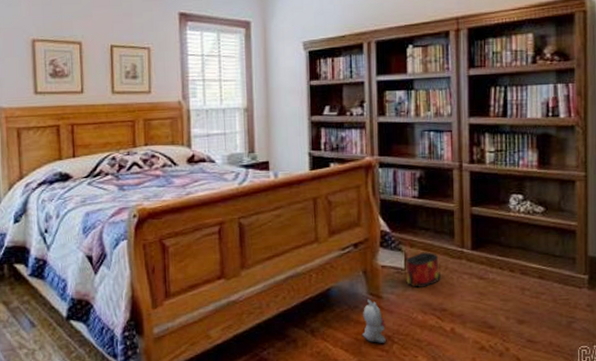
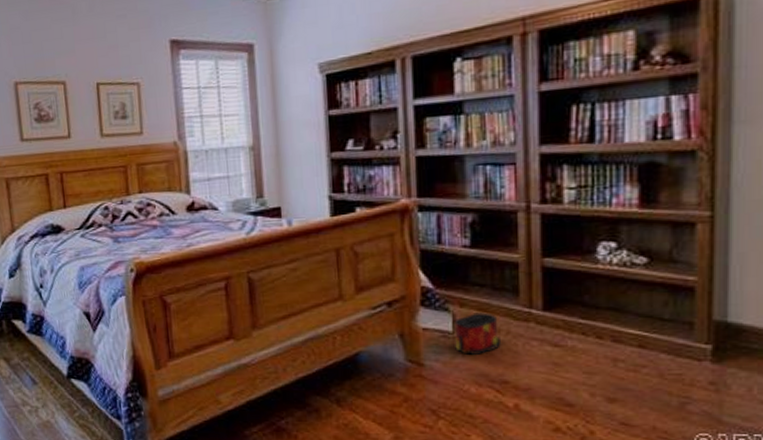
plush toy: present [362,299,386,344] -> none [399,366,429,419]

